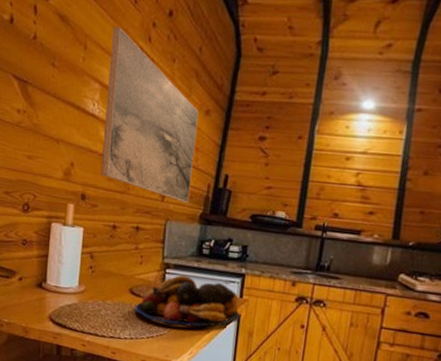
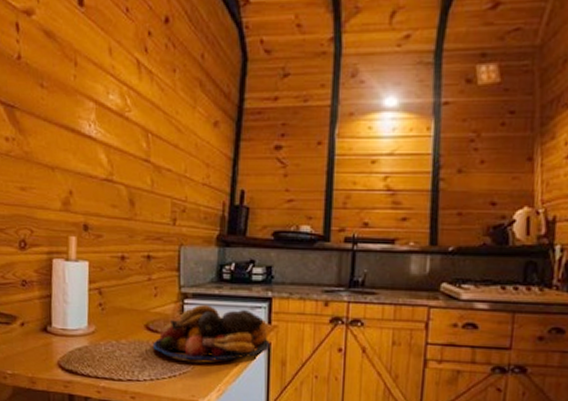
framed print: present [100,27,198,203] -> none [102,39,206,224]

